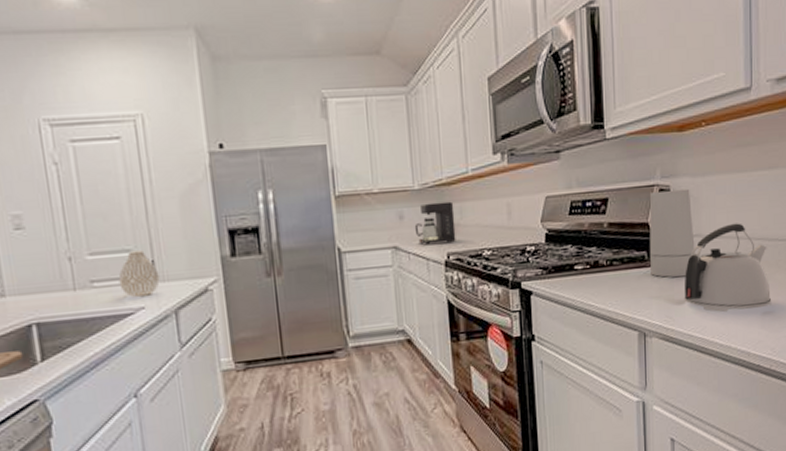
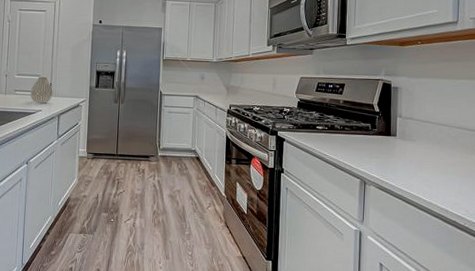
coffee maker: present [414,201,456,246] -> none [210,71,238,99]
canister: present [649,188,695,278] -> none [373,84,408,146]
kettle: present [684,223,772,313] -> none [397,114,468,178]

